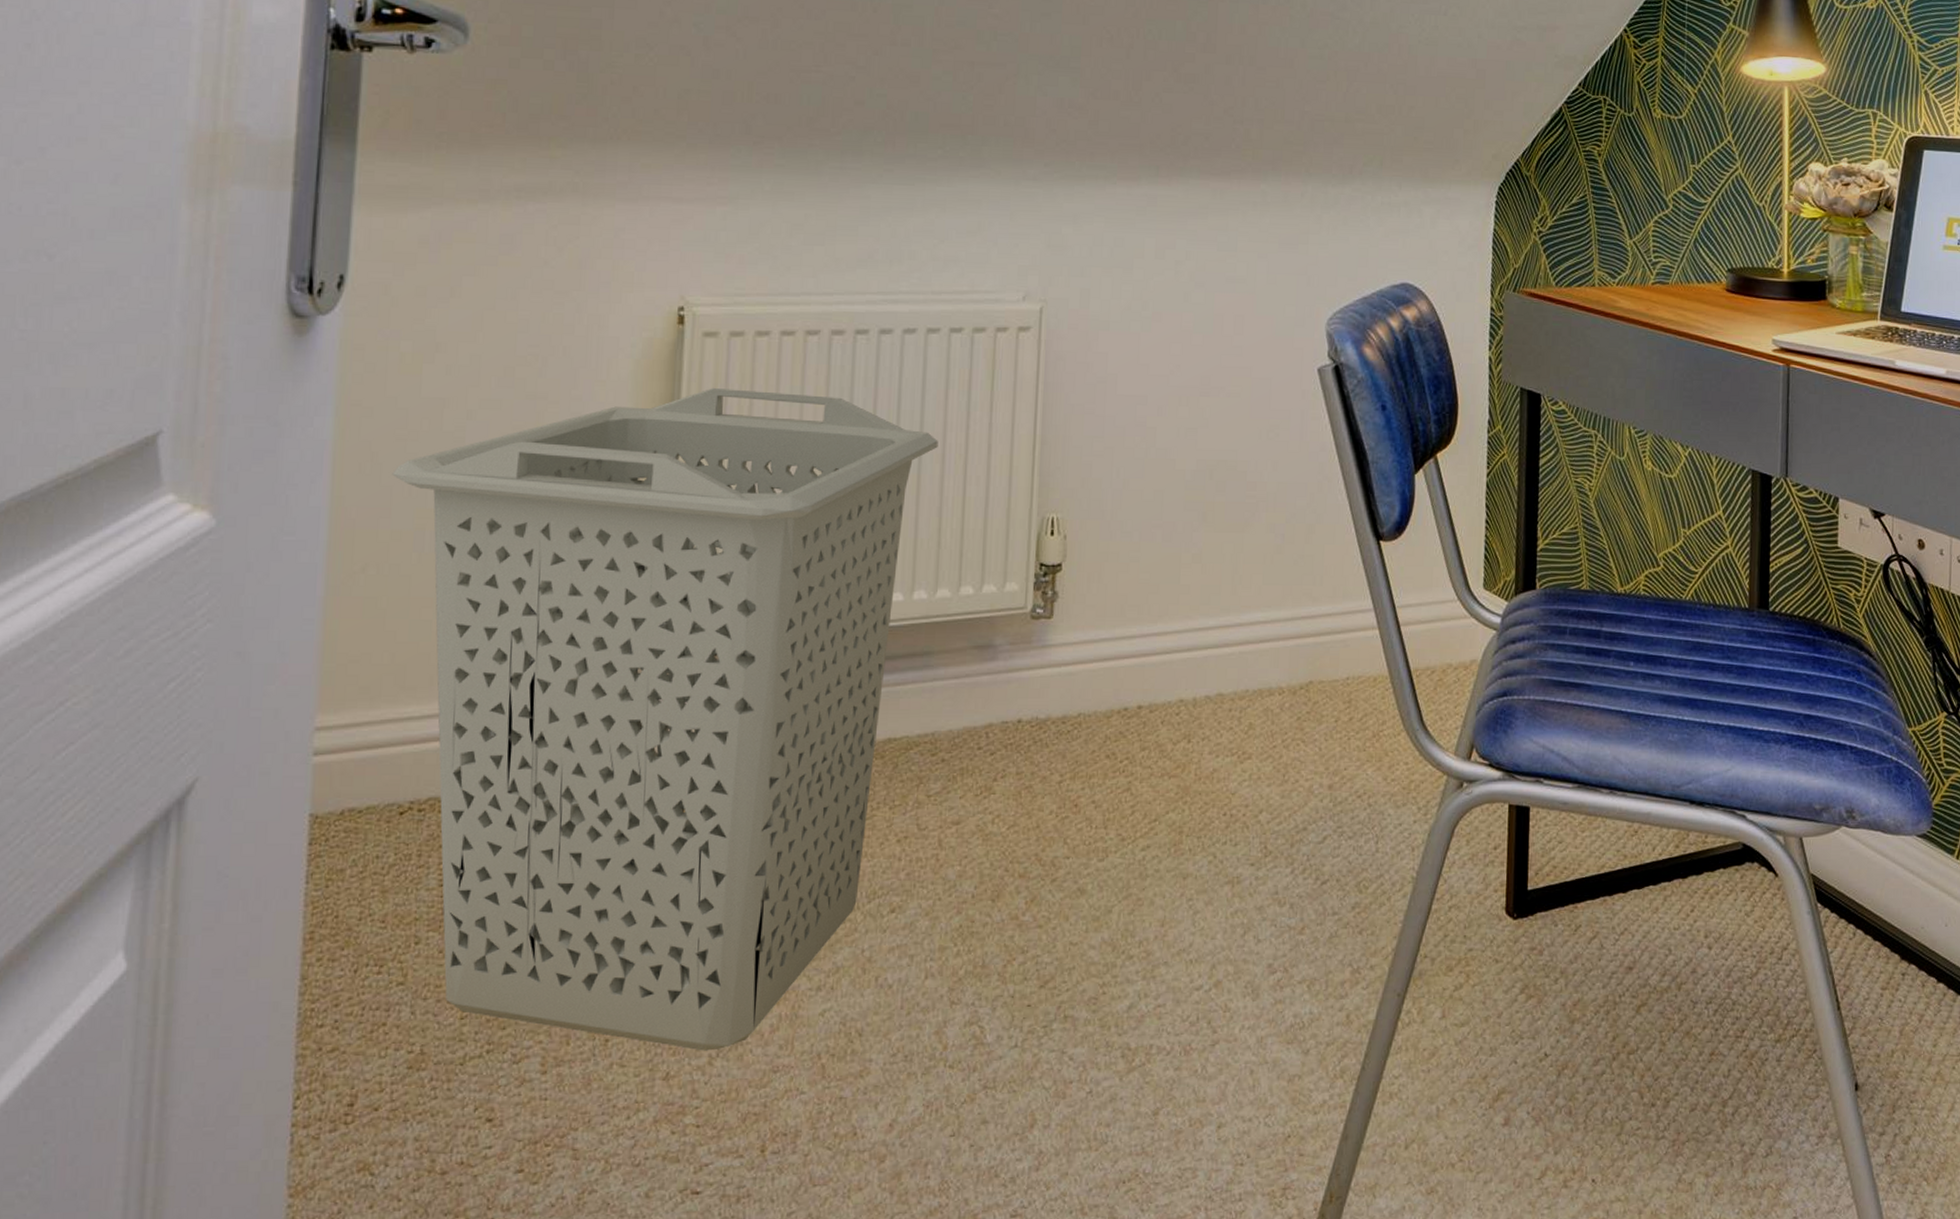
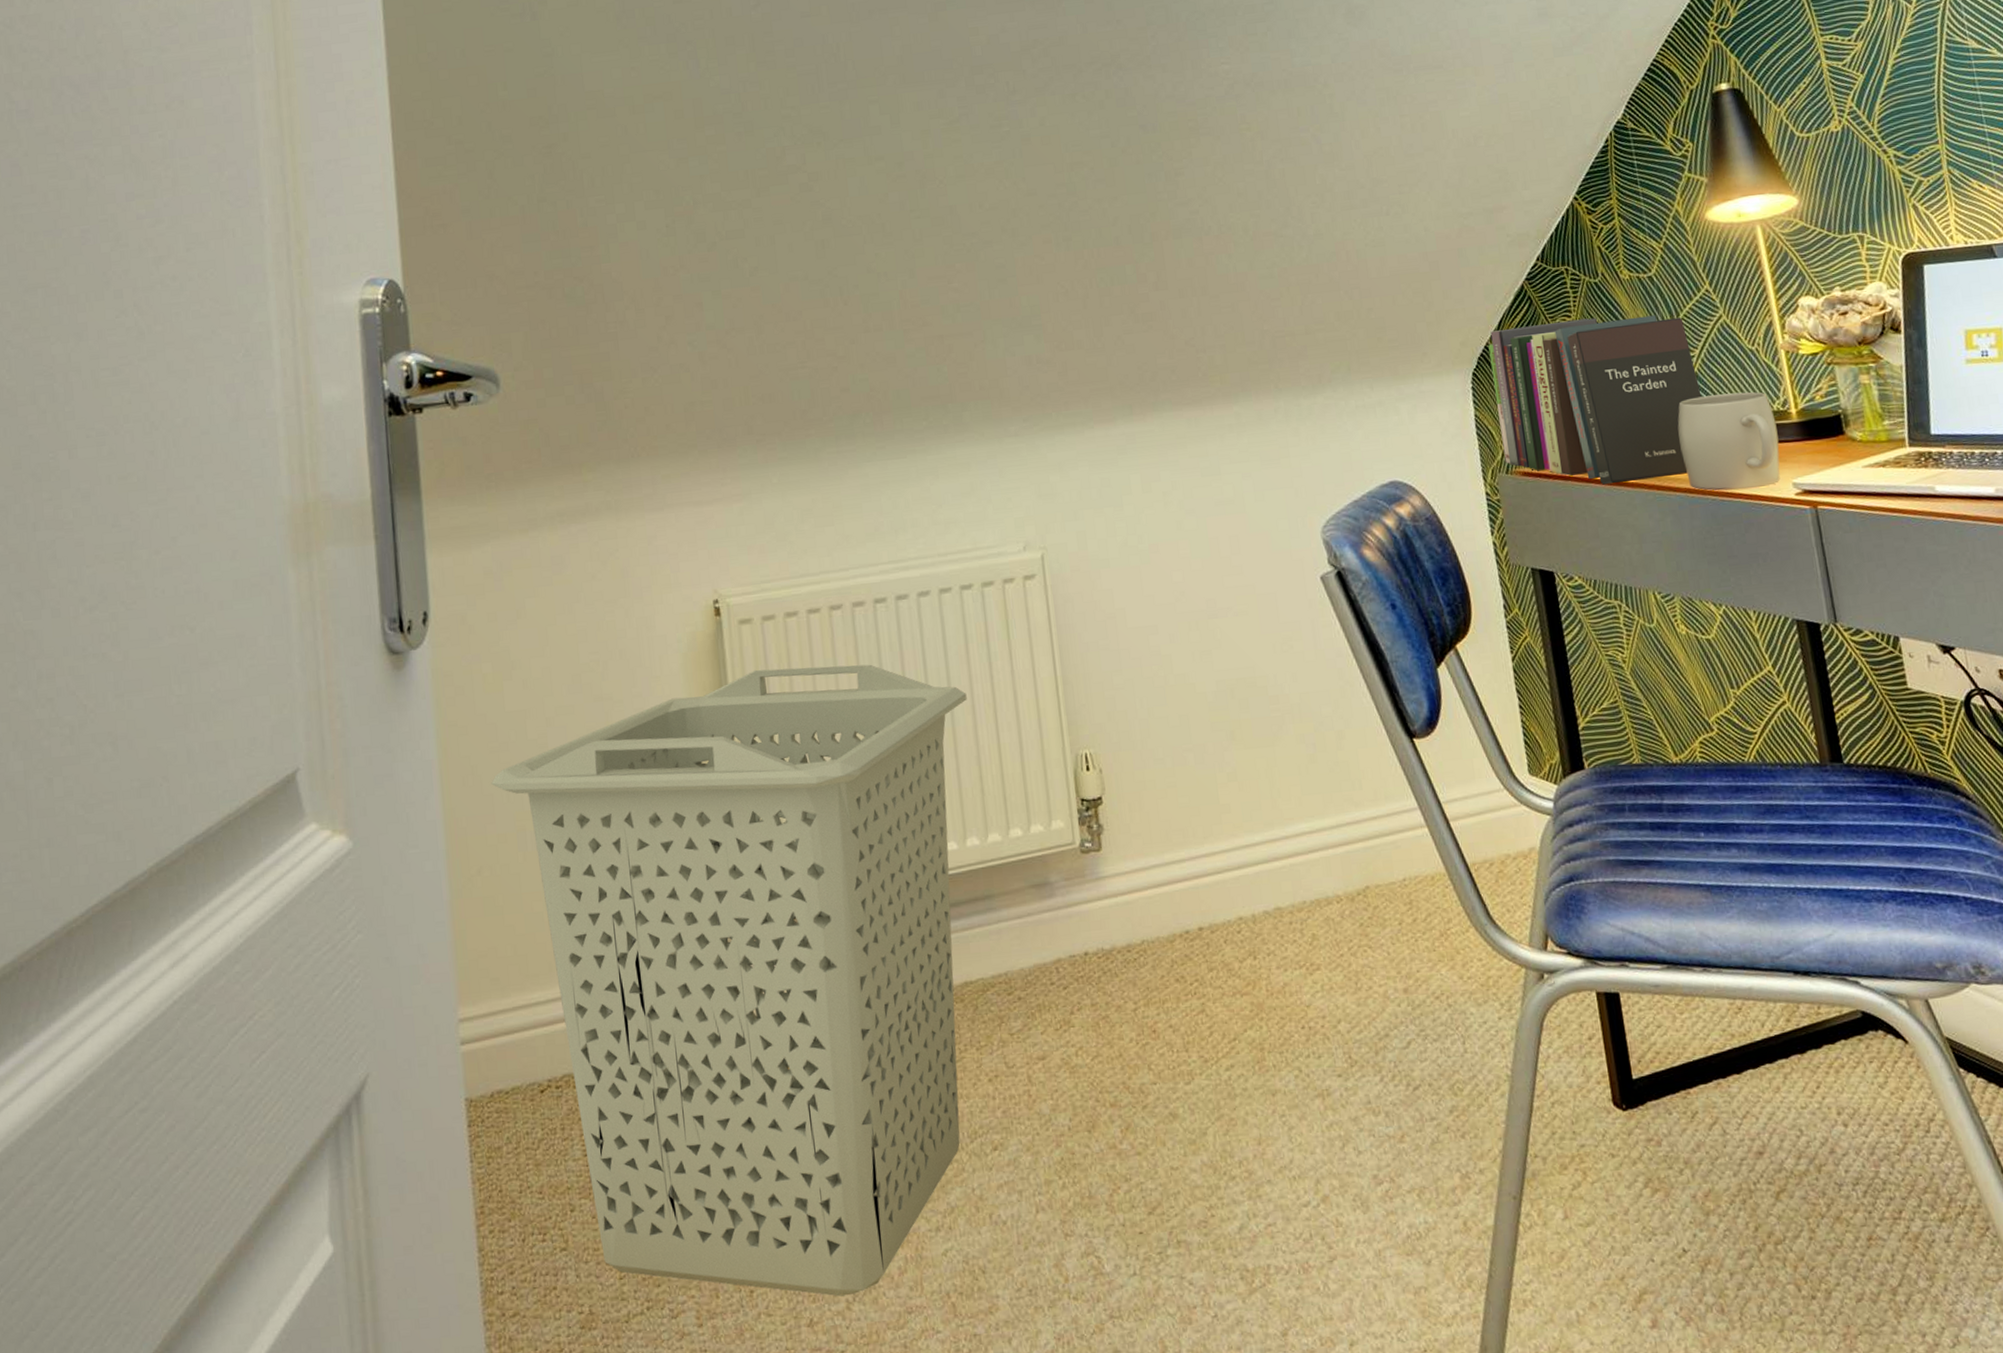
books: none [1514,148,1707,317] -> present [1488,315,1702,485]
mug: none [1678,243,1768,340] -> present [1677,391,1781,491]

